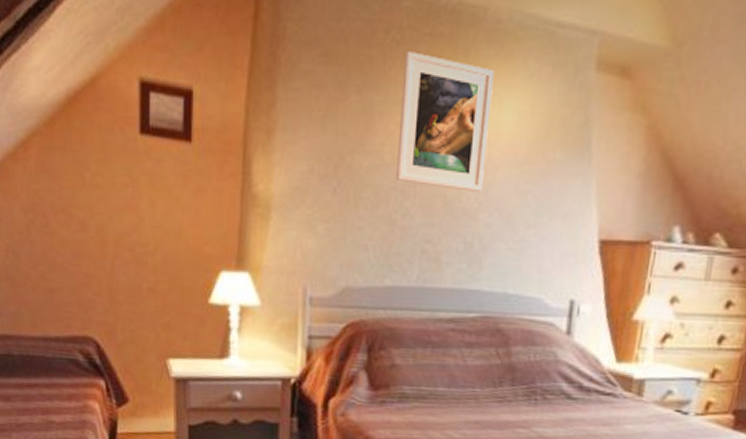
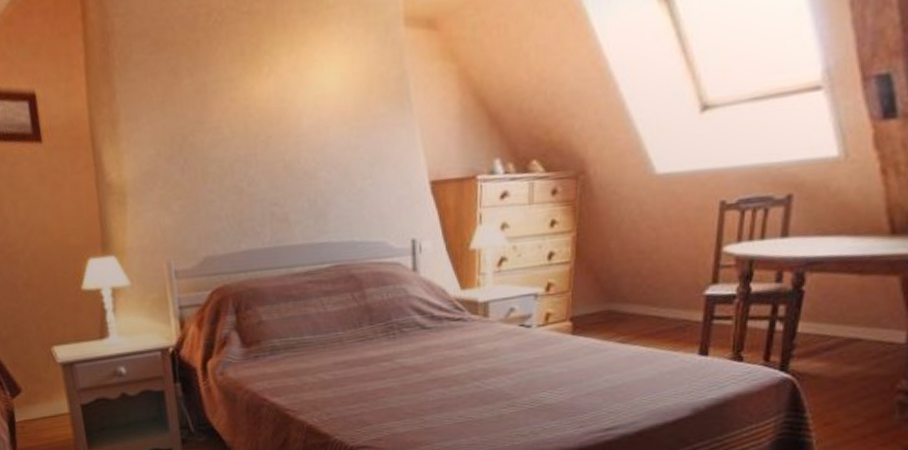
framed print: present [396,50,494,191] -> none [228,30,318,153]

